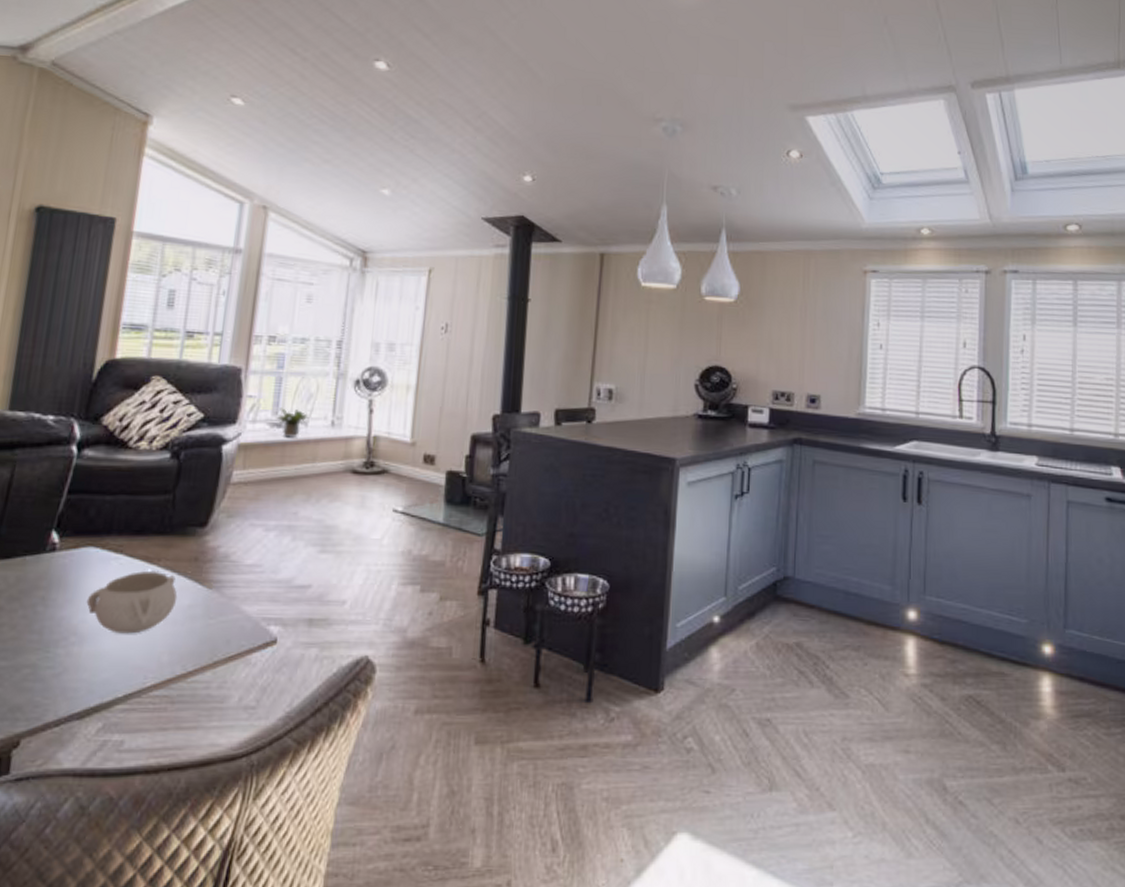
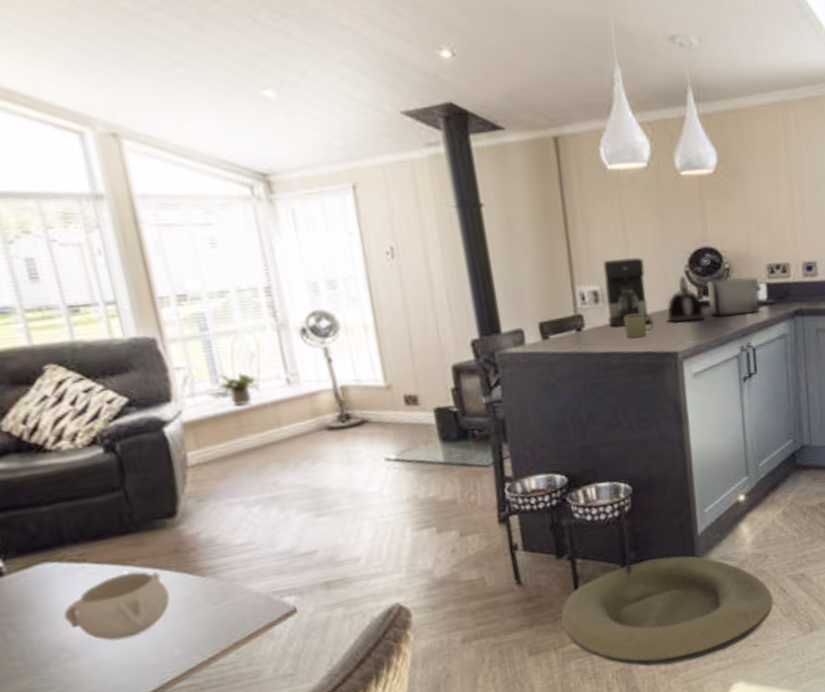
dog bed: none [514,666,734,792] -> present [561,556,773,666]
coffee maker: none [616,364,660,428] -> present [602,257,652,329]
mug: none [631,415,659,440] -> present [624,313,655,340]
kettle: none [672,388,707,433] -> present [666,276,705,325]
toaster: none [712,396,764,434] -> present [706,276,763,317]

